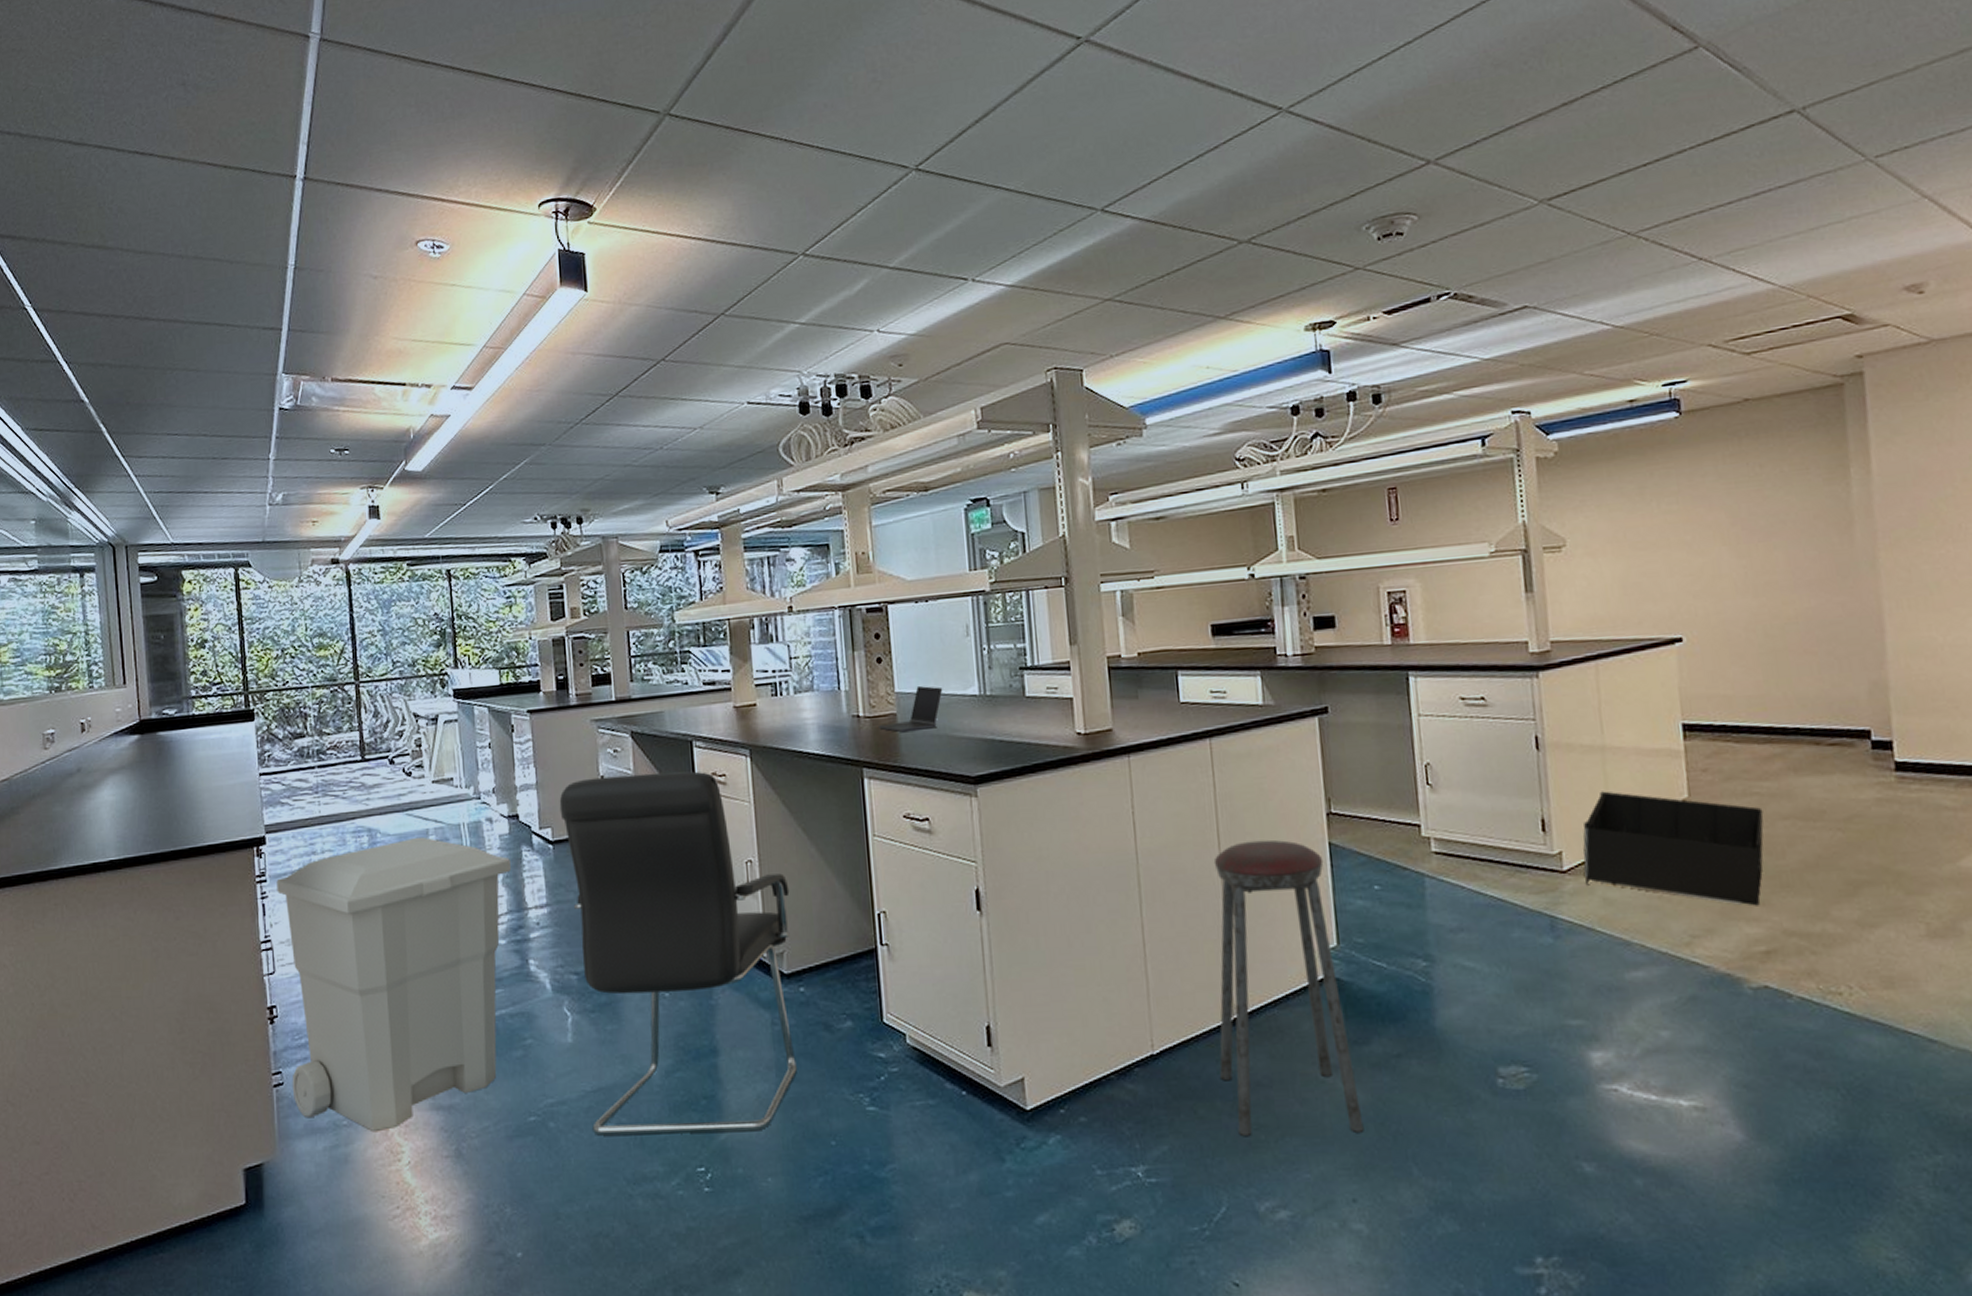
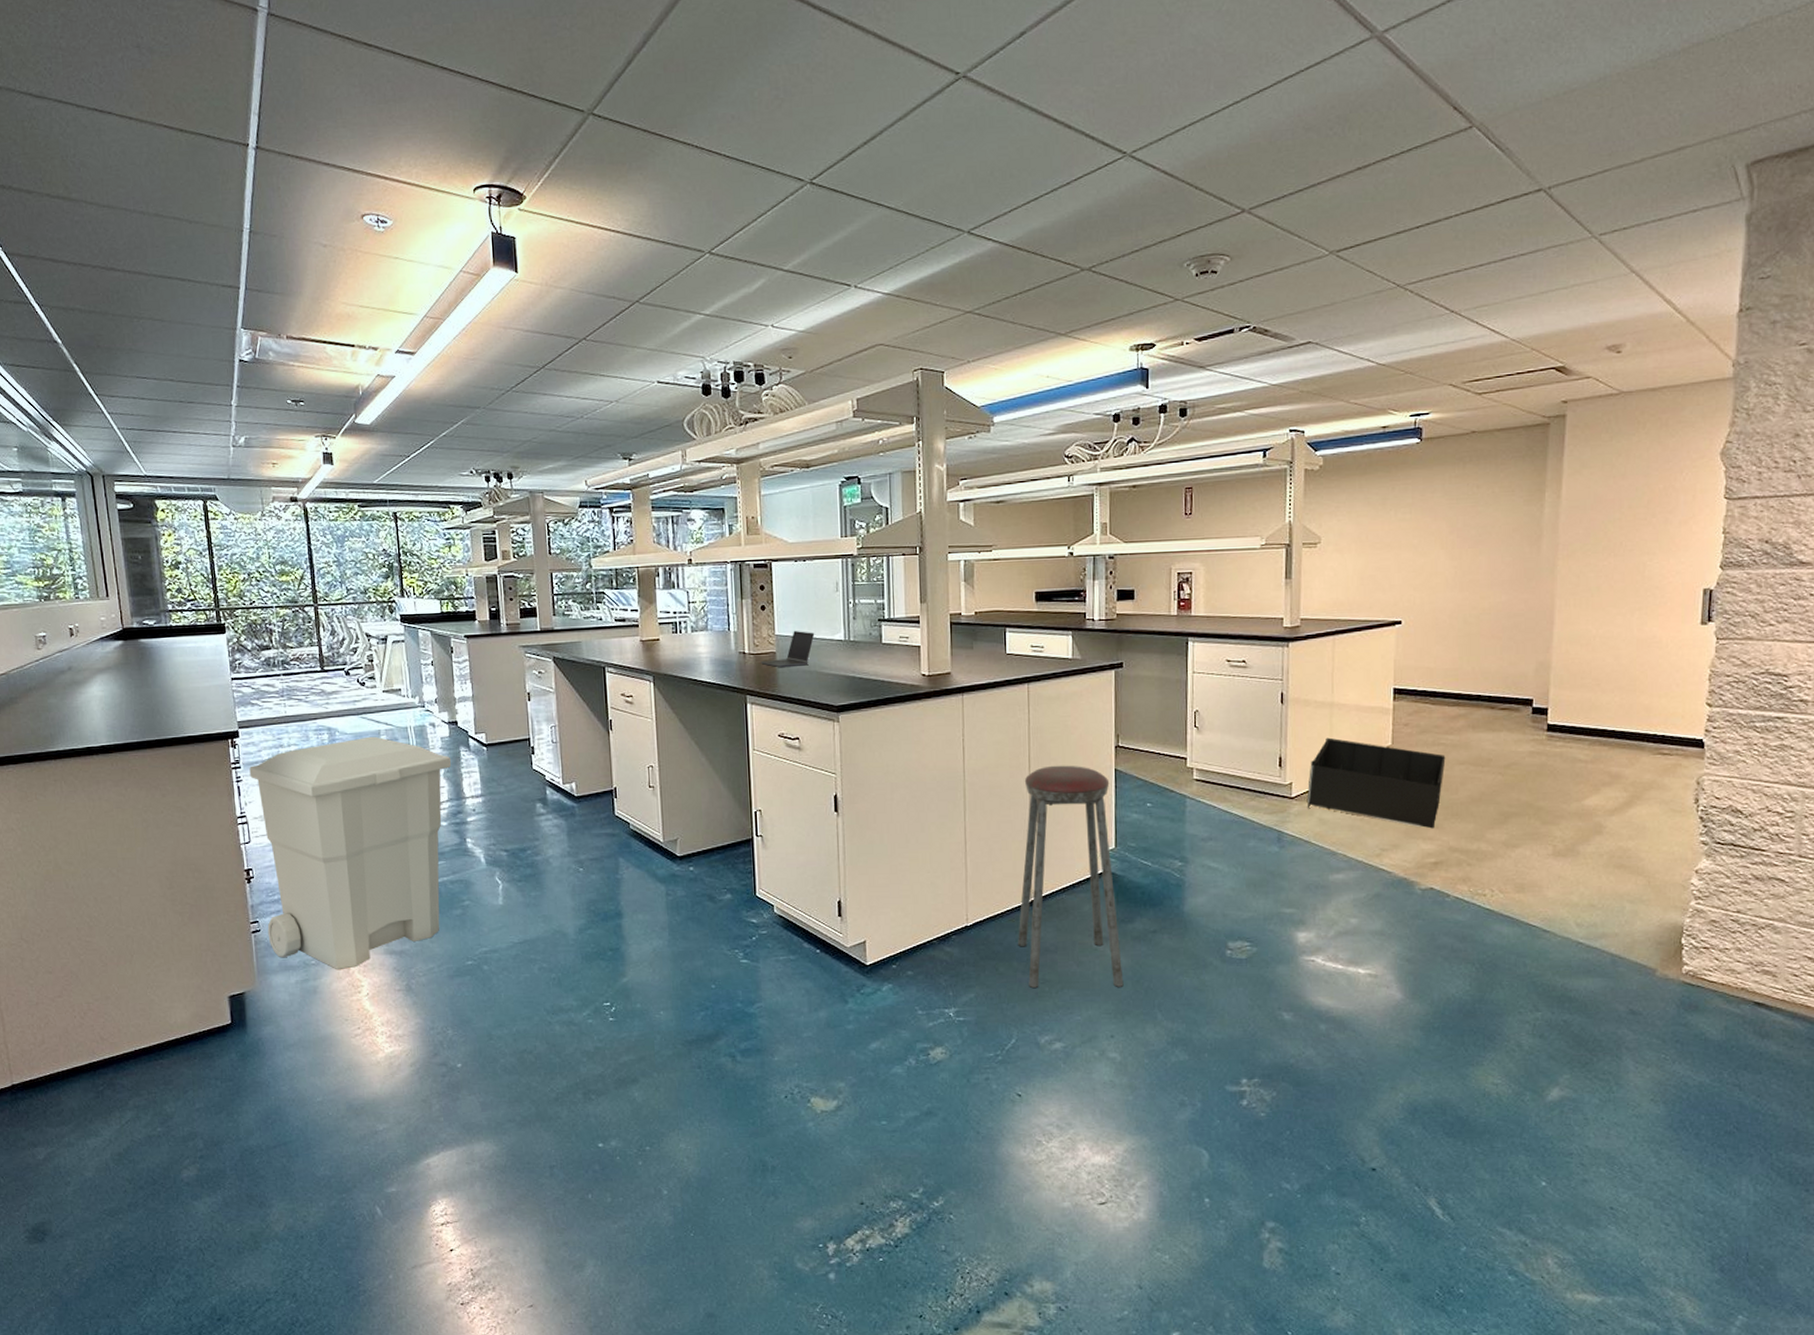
office chair: present [559,771,797,1136] -> none [492,692,686,977]

